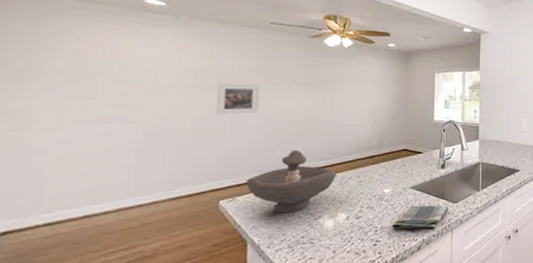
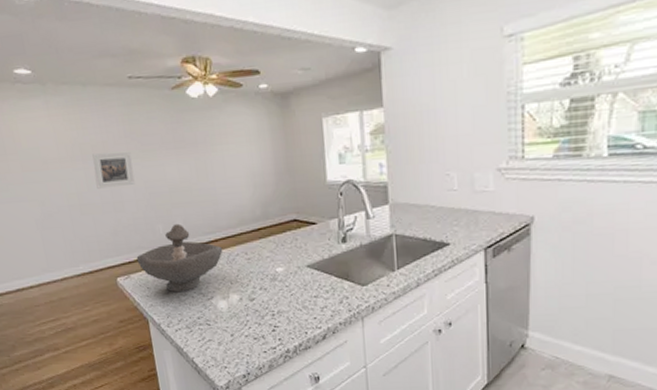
dish towel: present [392,205,449,231] -> none [290,287,357,318]

